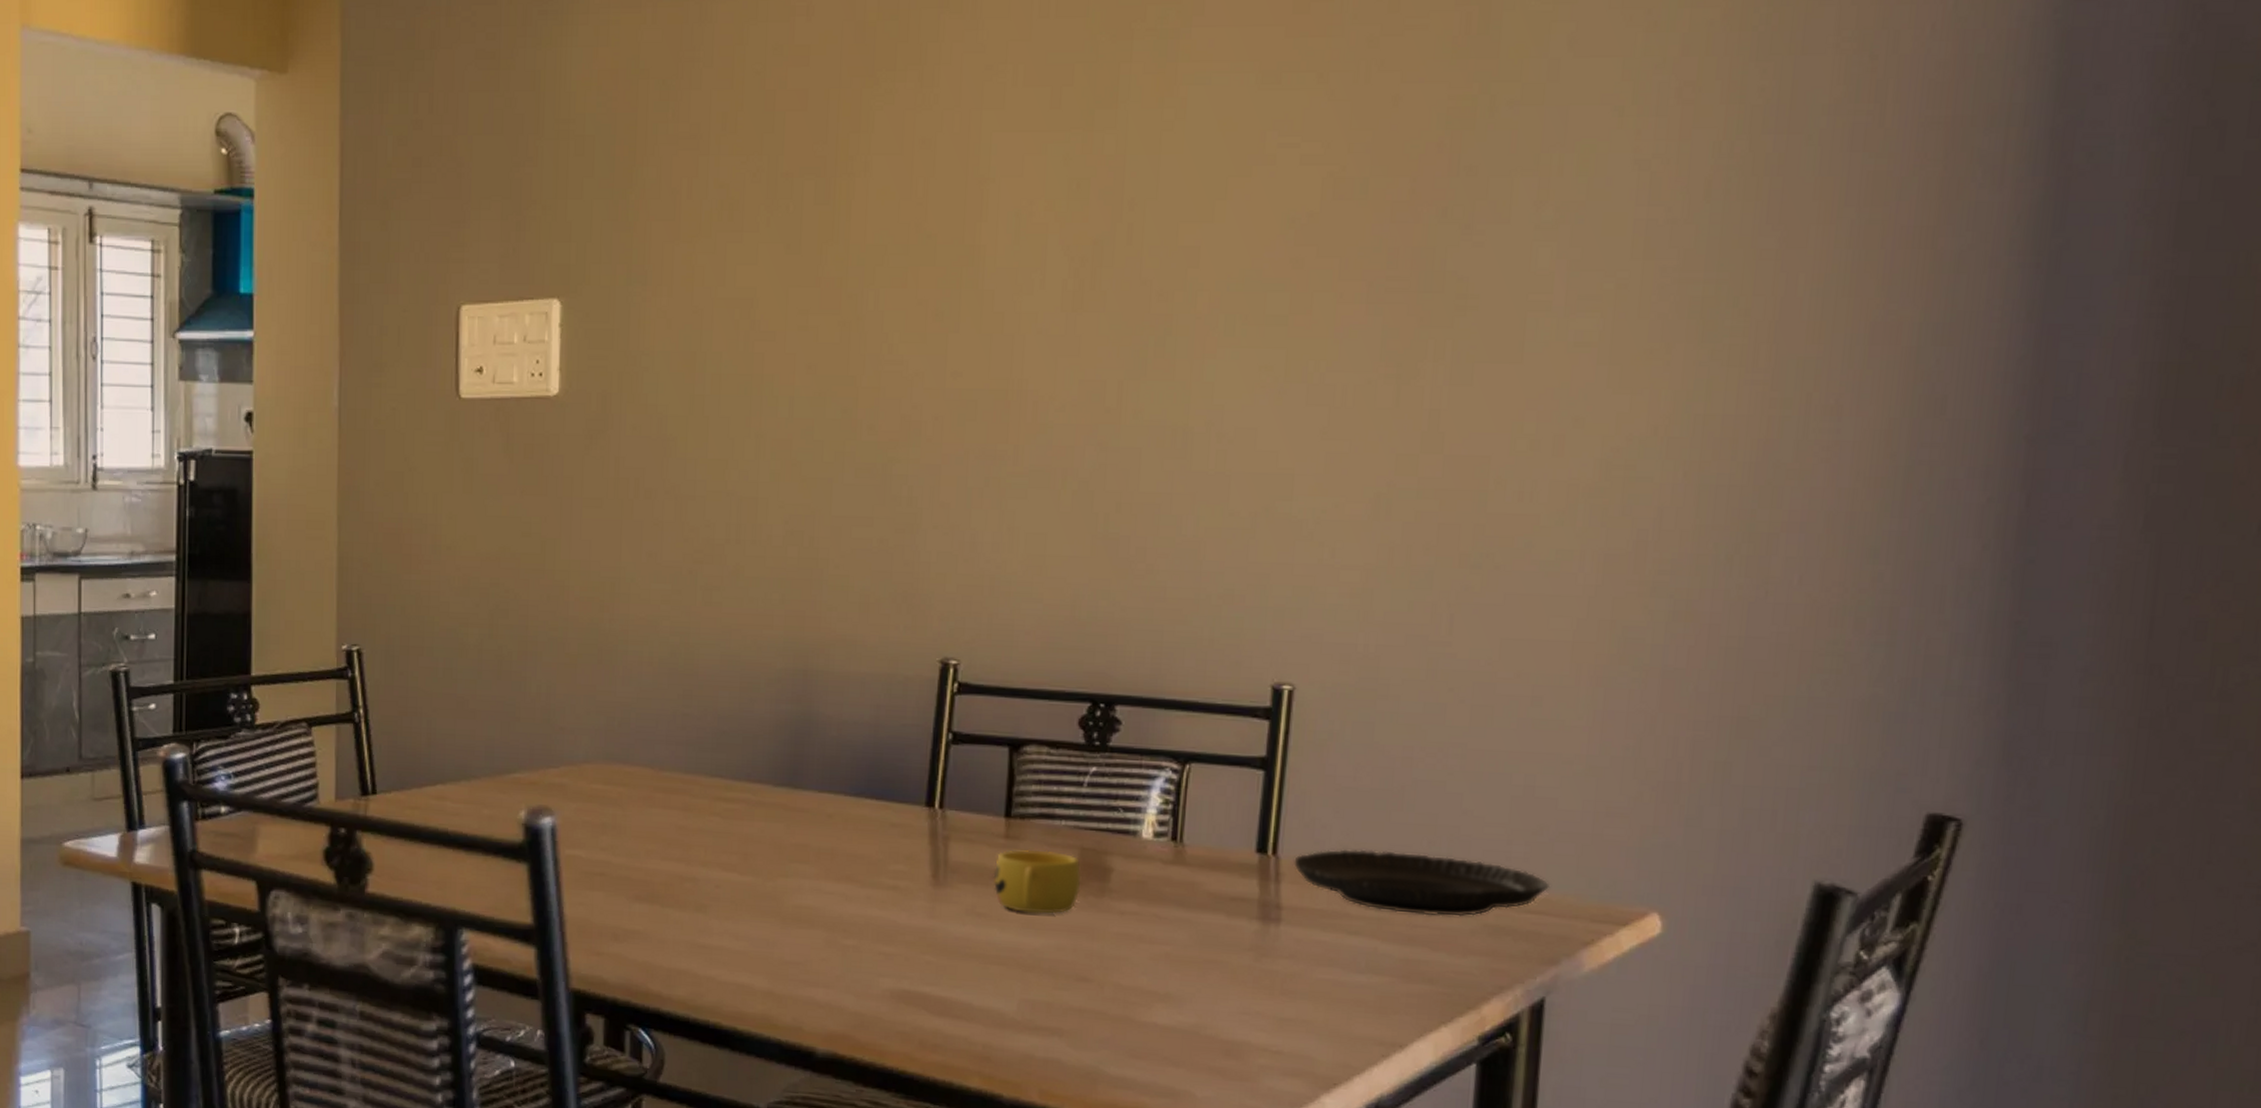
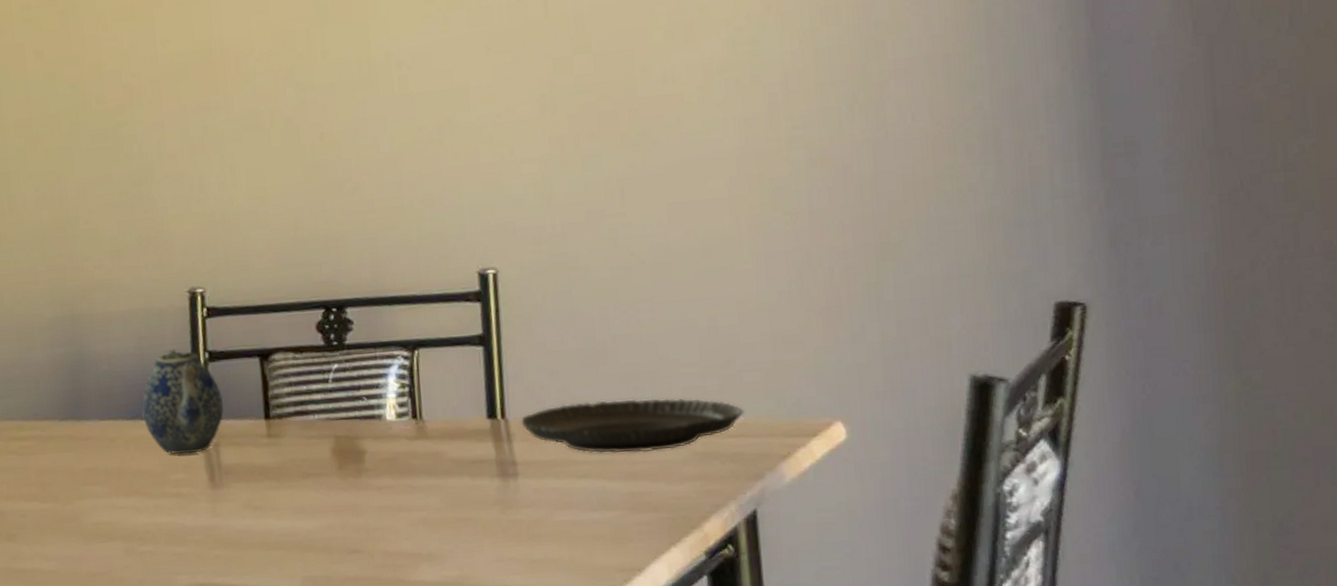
teapot: none [867,724,961,844] -> present [141,349,224,454]
cup: present [993,849,1082,914] -> none [262,443,340,501]

